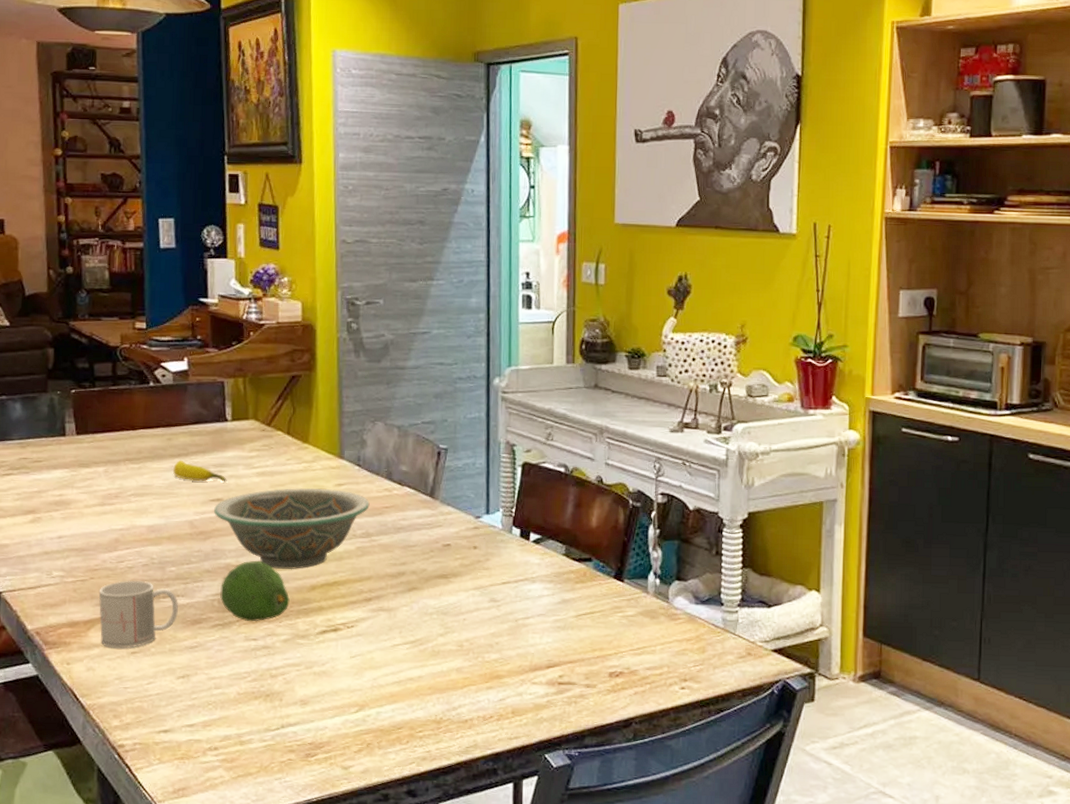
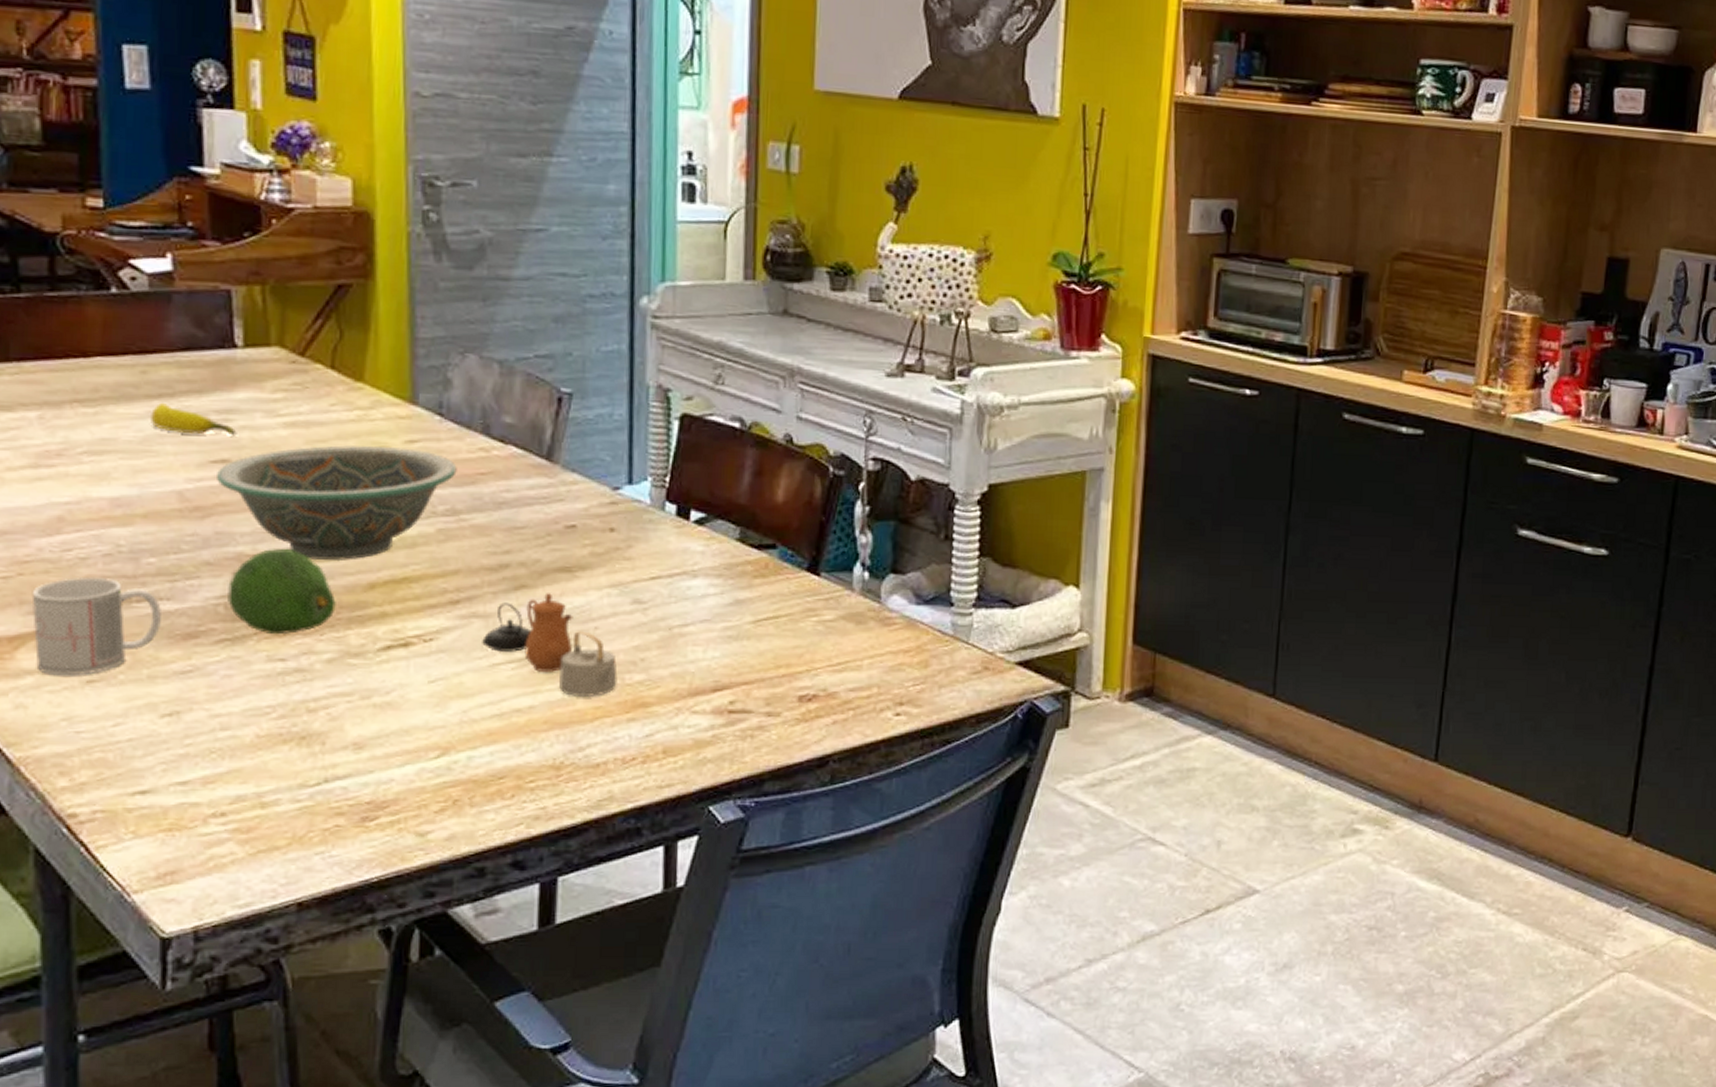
teapot: none [386,593,480,670] -> present [482,593,618,696]

